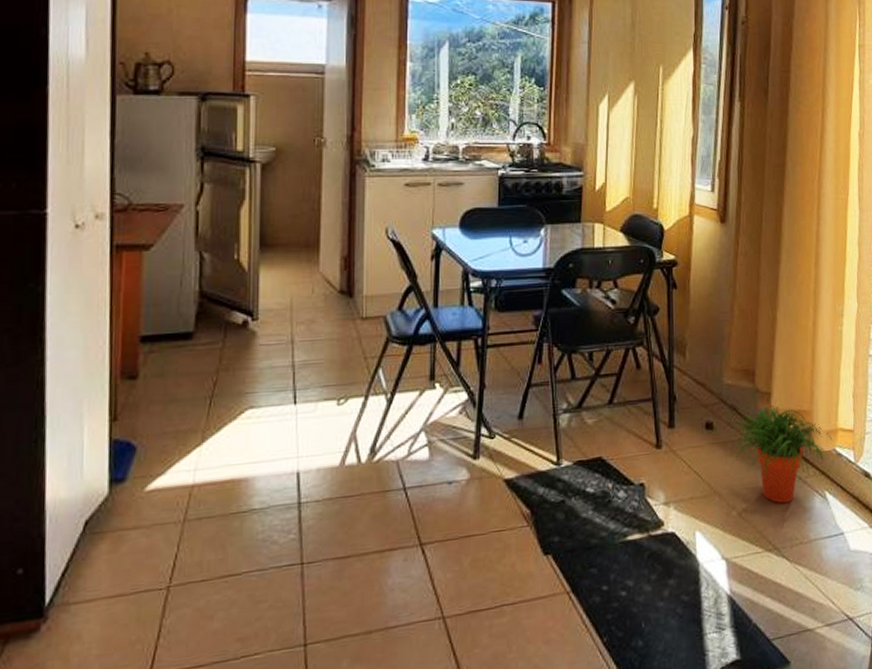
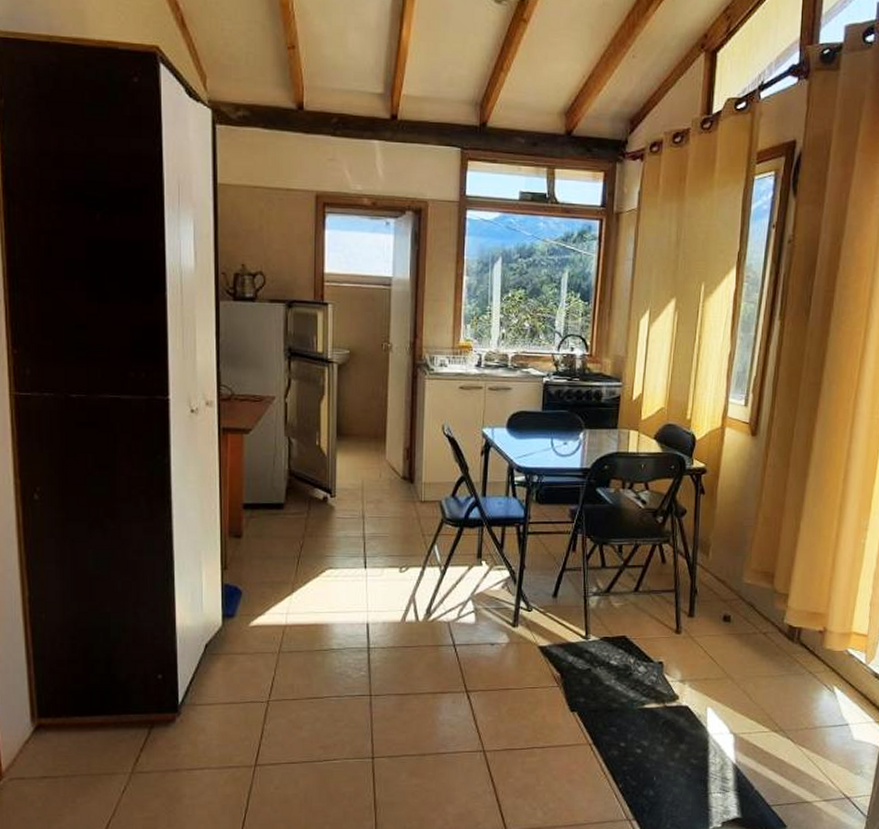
potted plant: present [732,406,833,504] -> none [748,606,846,693]

